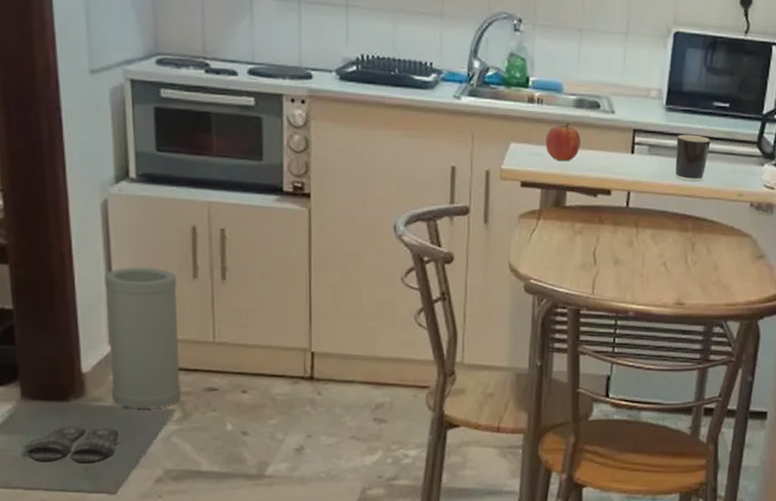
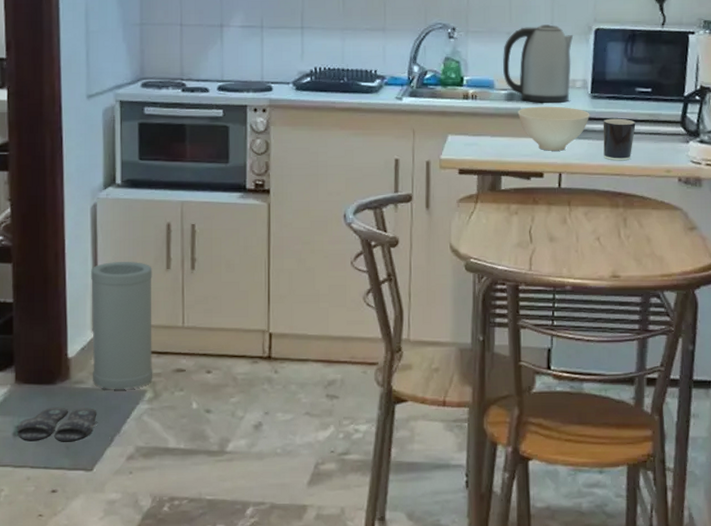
fruit: present [545,122,581,161] -> none [480,114,513,148]
kettle: none [573,23,651,113] -> present [503,24,574,103]
bowl: none [586,115,664,167] -> present [517,106,590,151]

